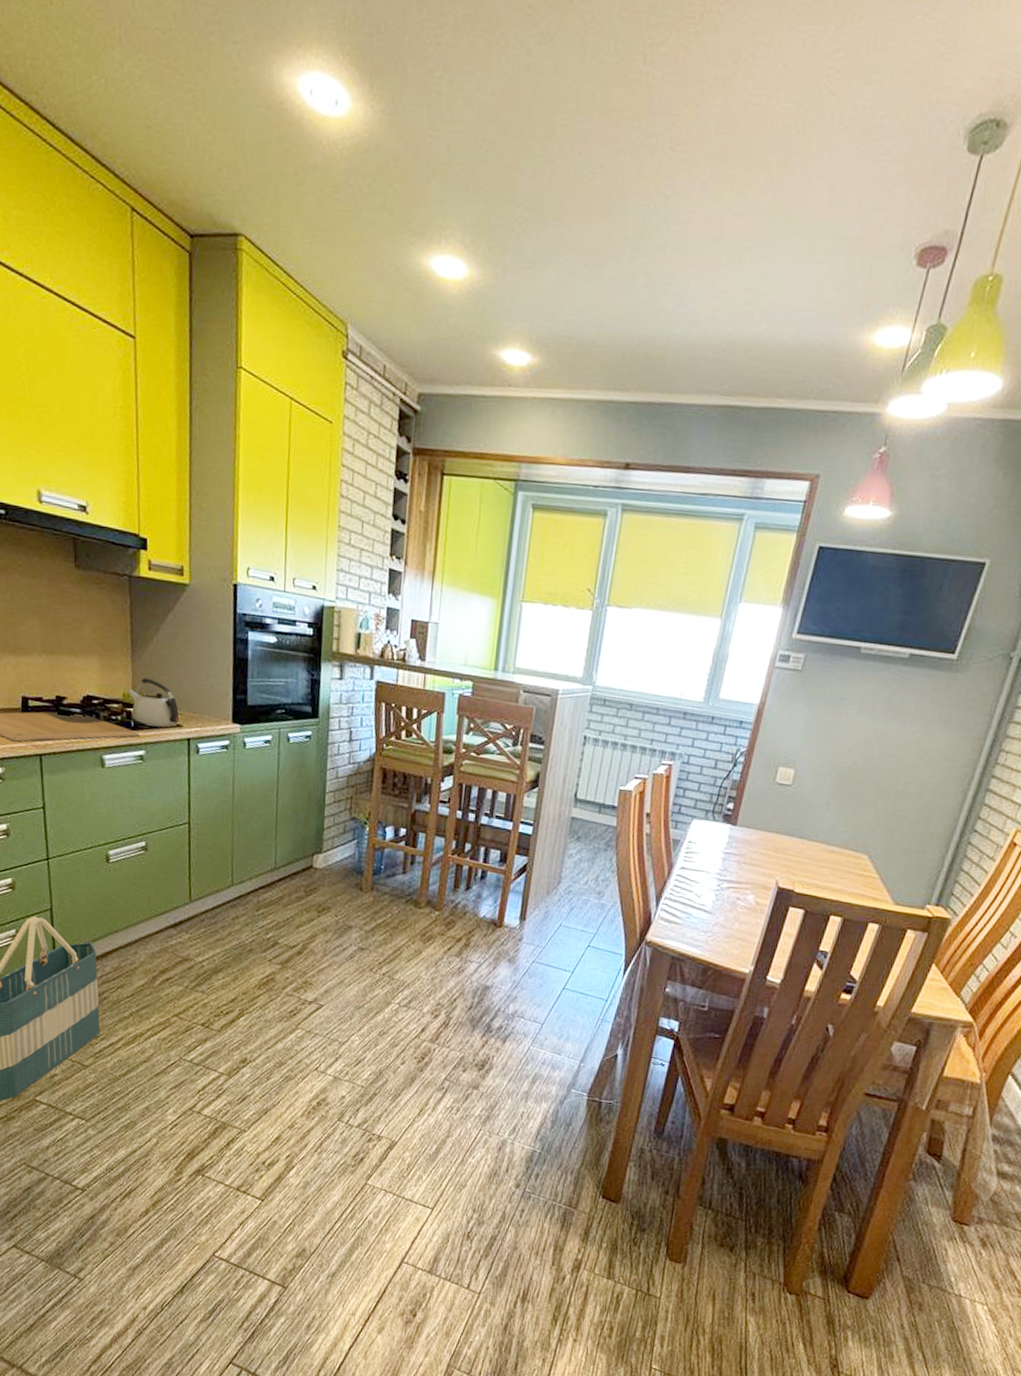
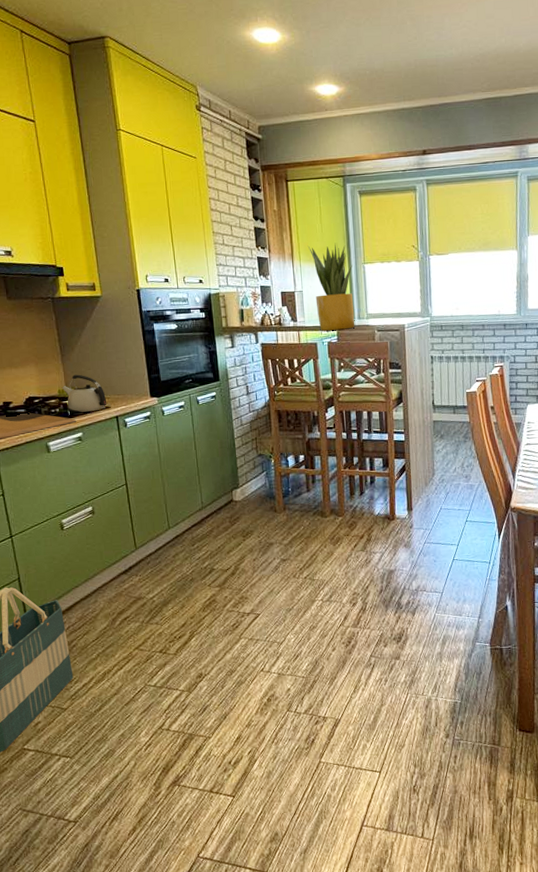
planter: none [452,565,508,683] -> present [307,243,355,331]

